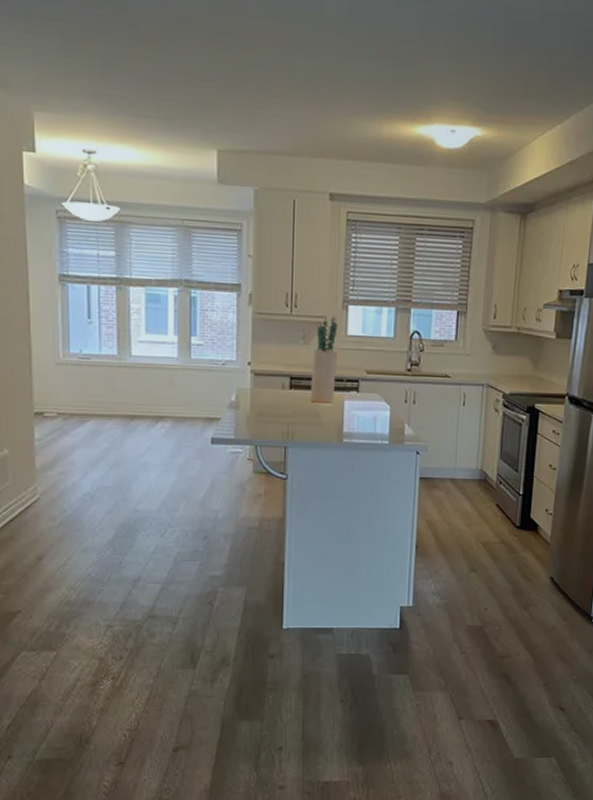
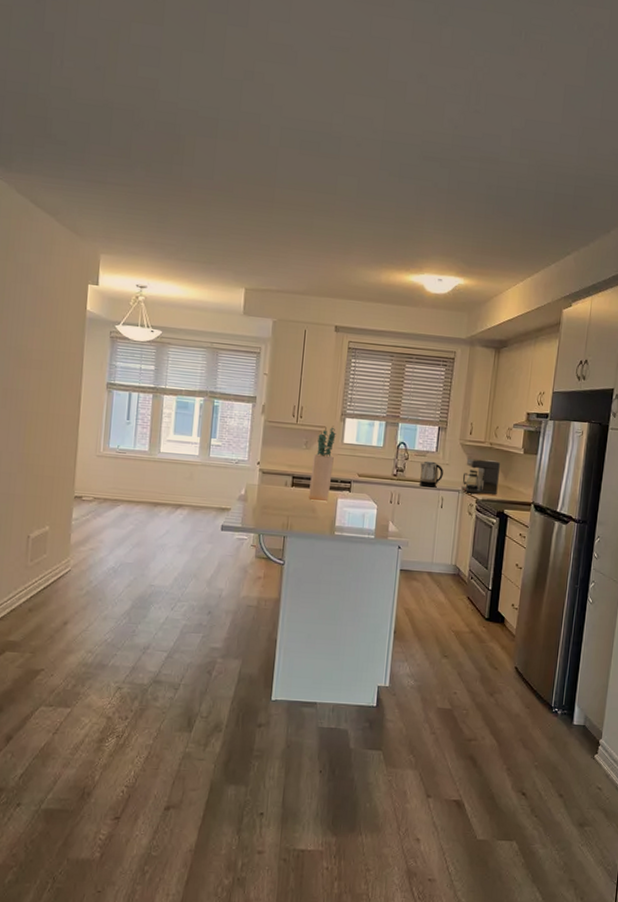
kettle: none [437,351,465,382] -> present [419,461,443,488]
coffee maker: none [485,345,530,388] -> present [461,457,501,496]

